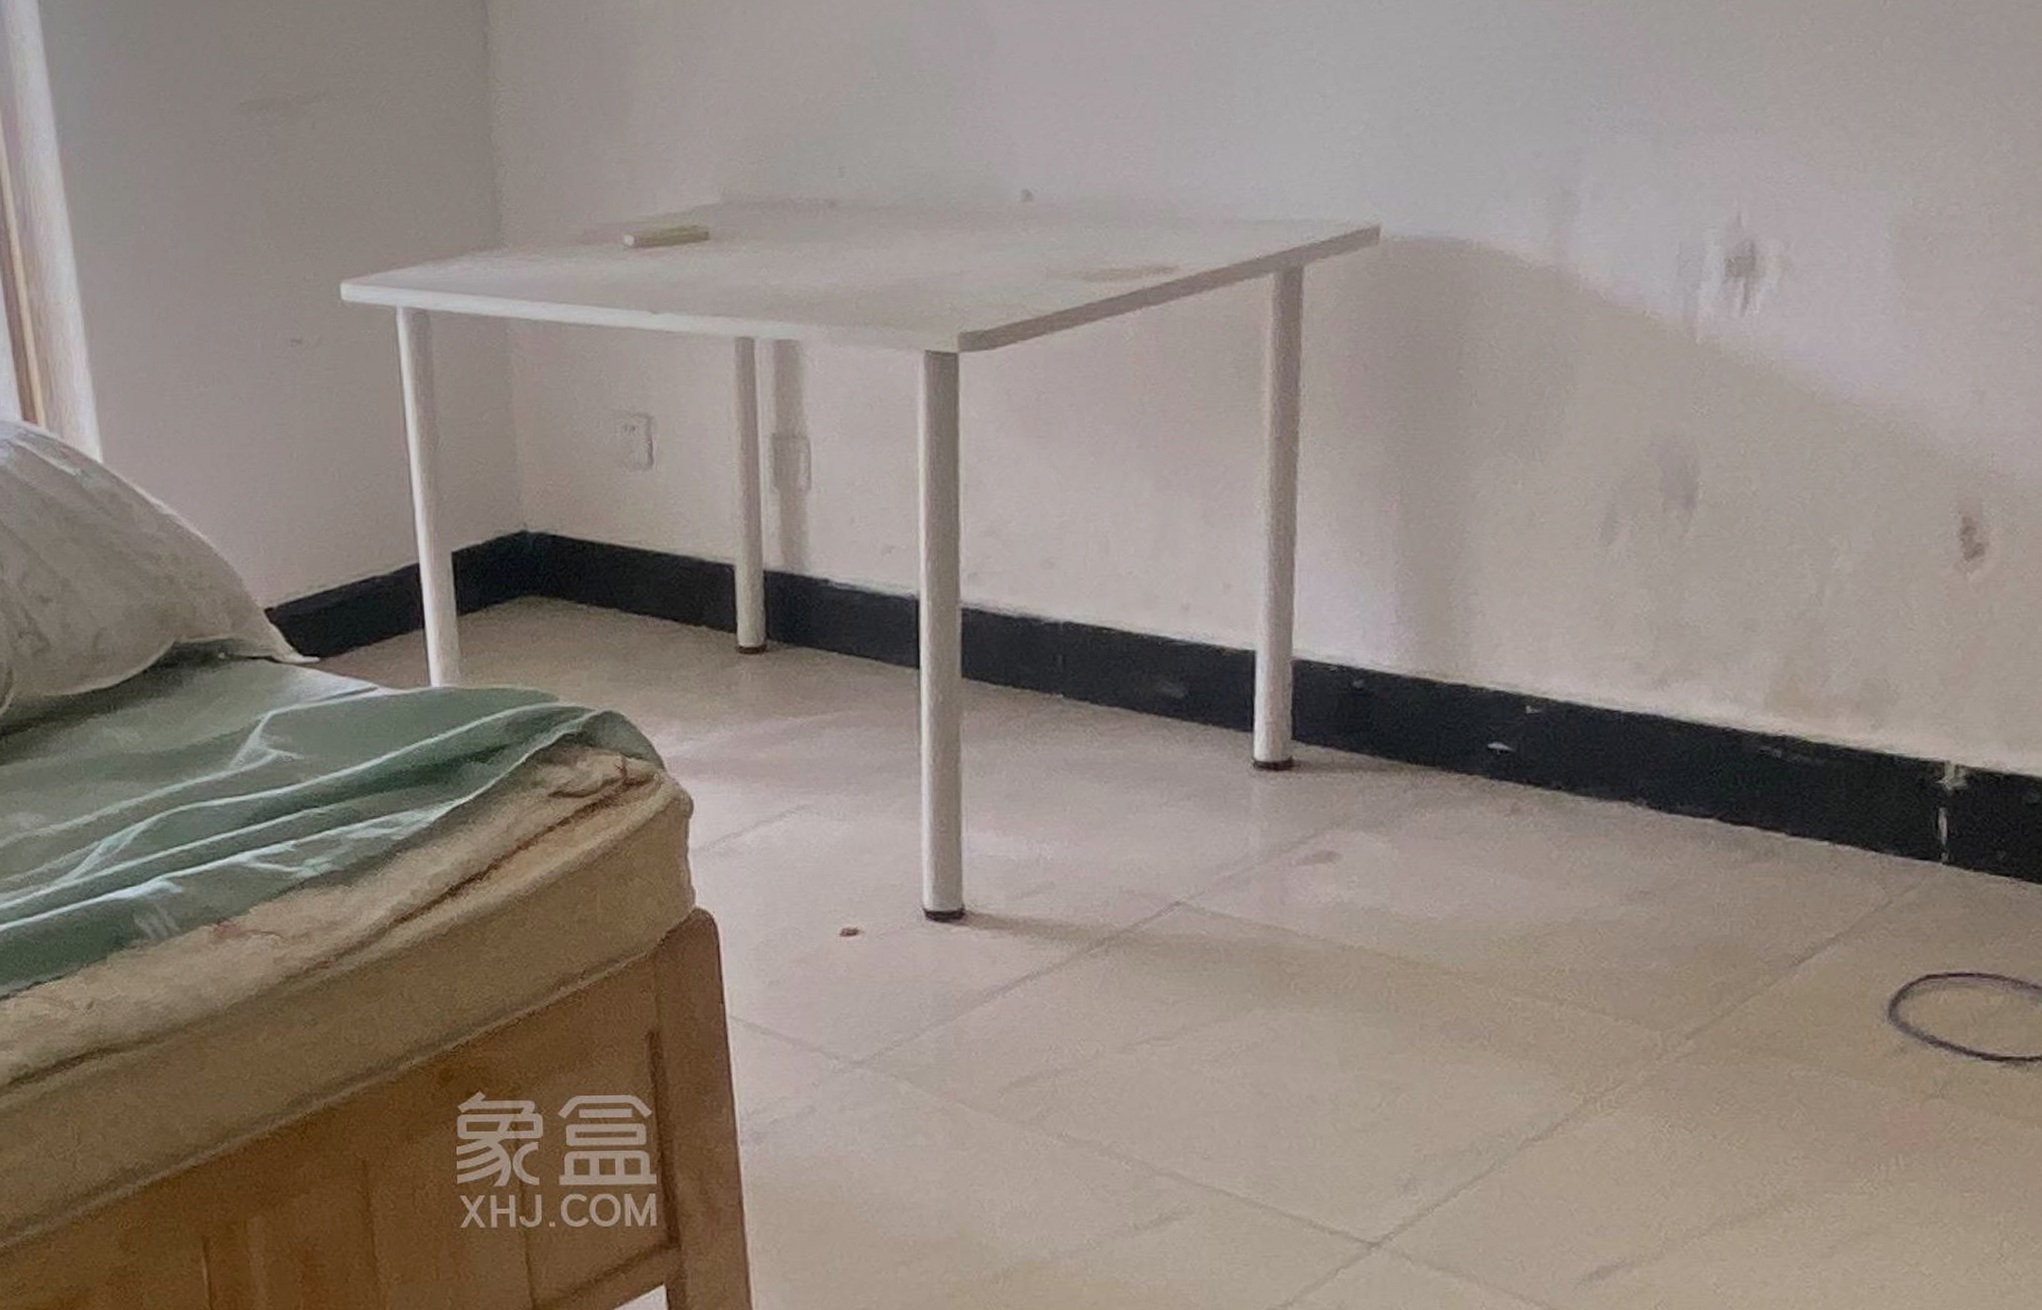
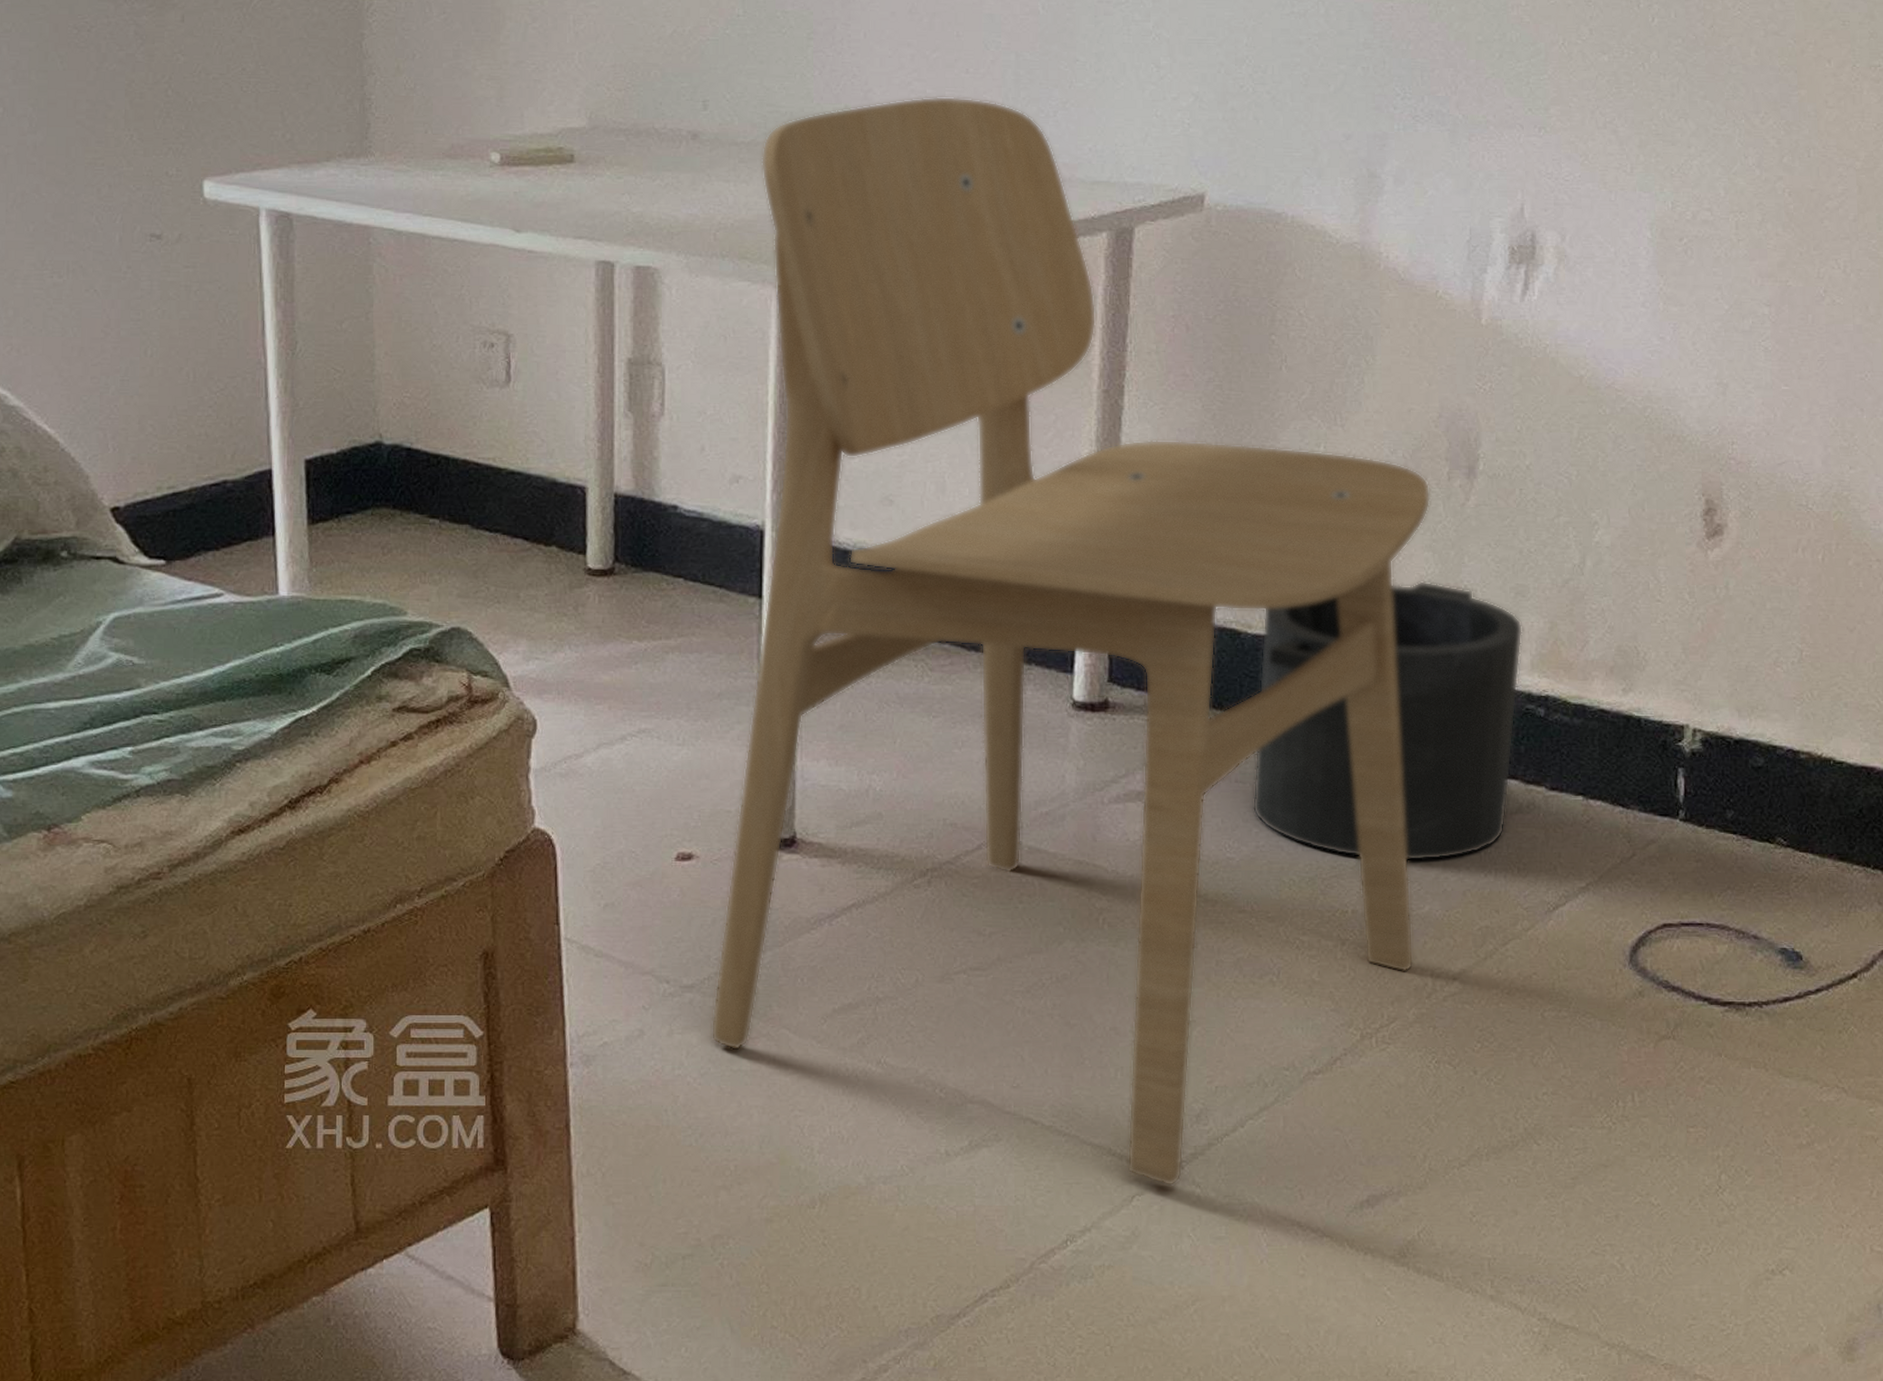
dining chair: none [883,143,1644,1259] -> present [711,96,1431,1187]
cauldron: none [1454,620,1755,917] -> present [1252,581,1523,863]

